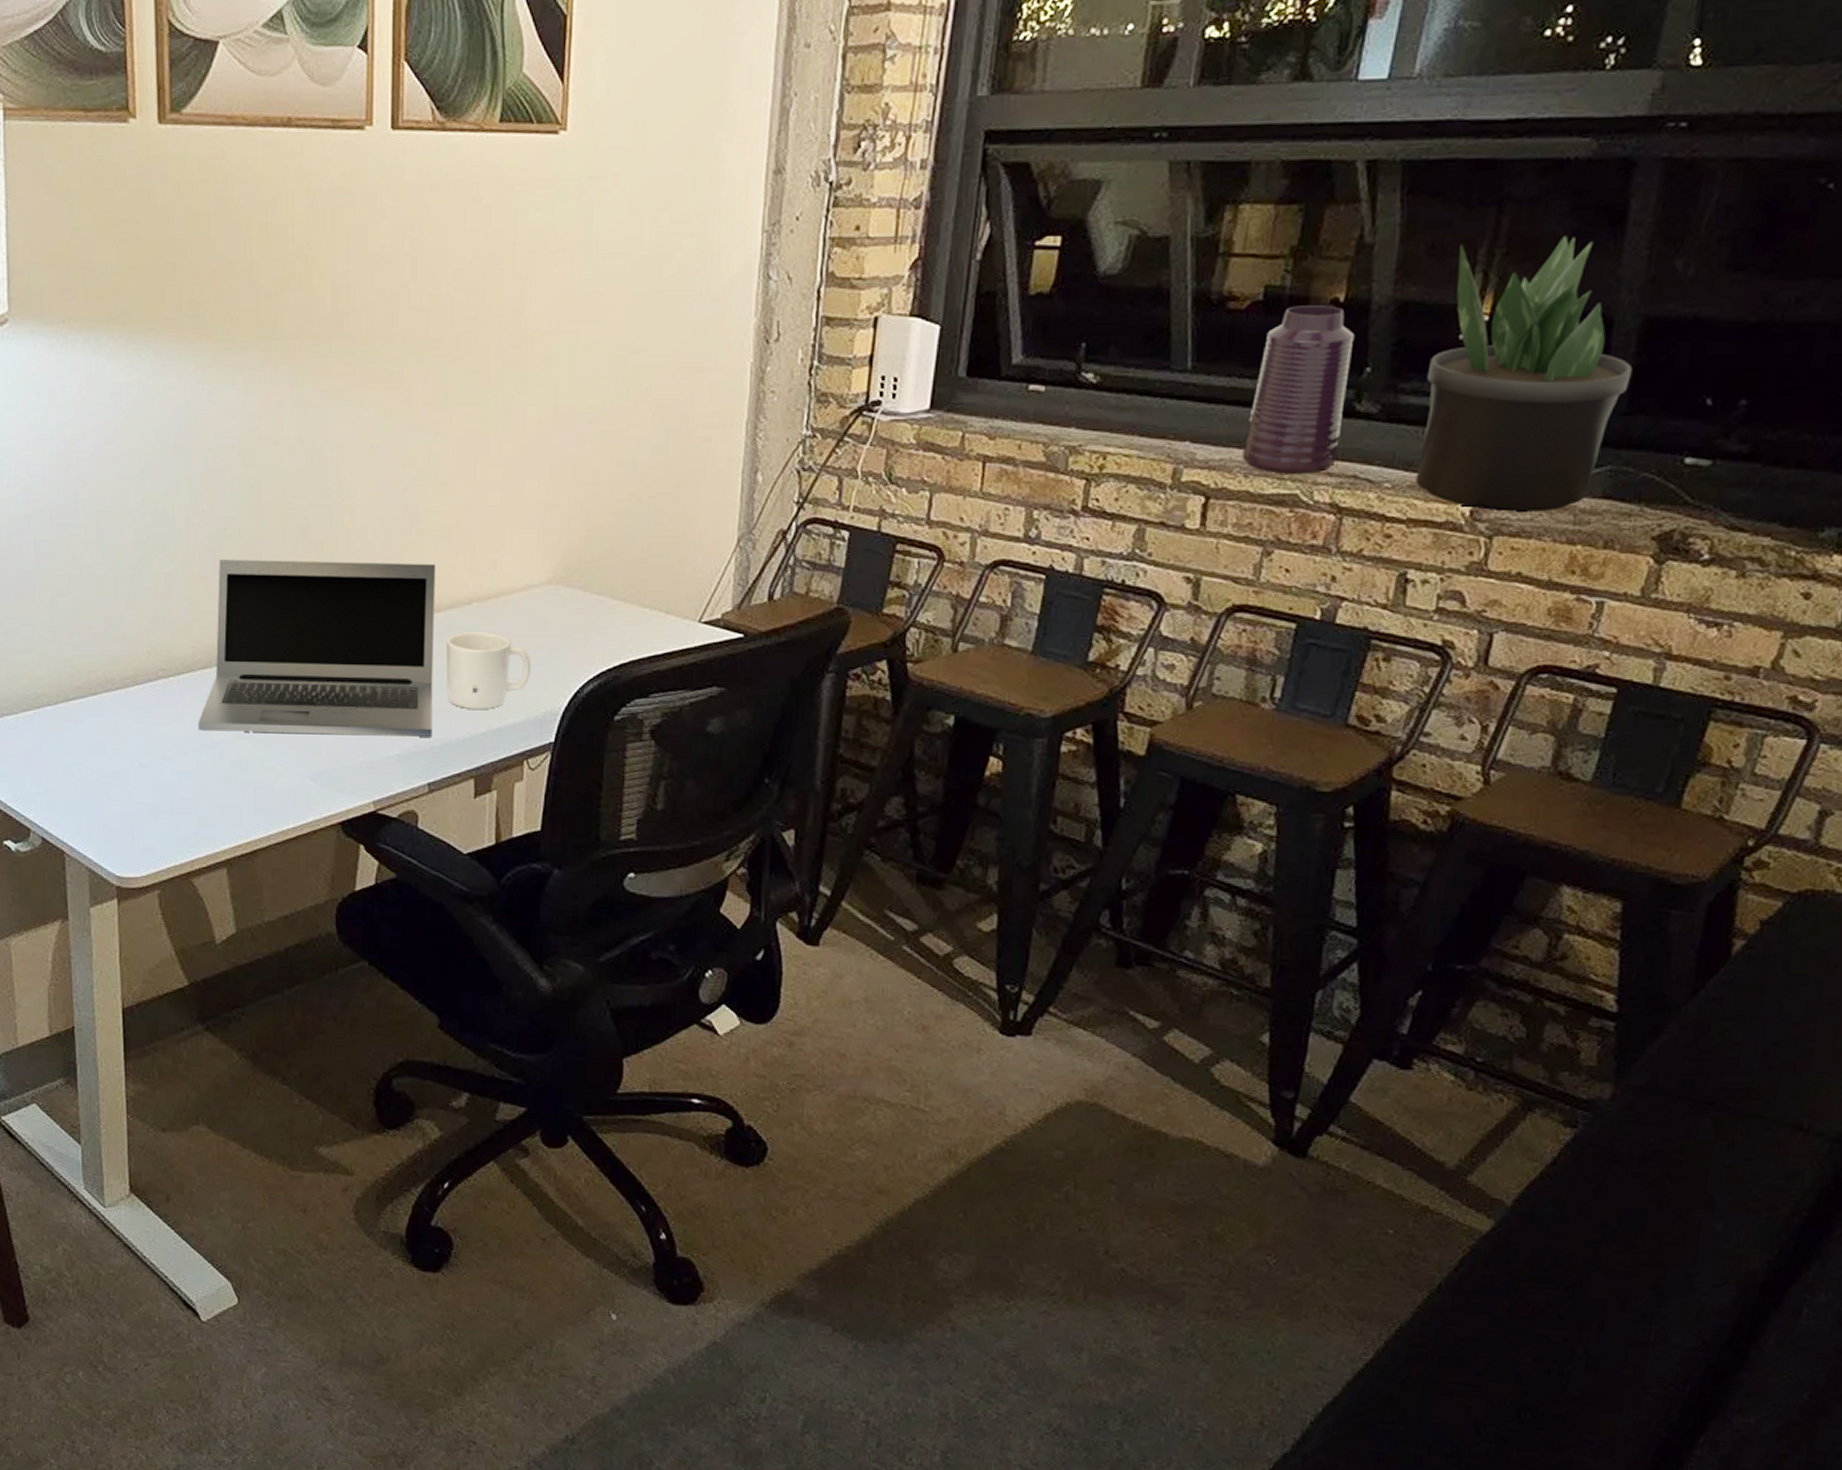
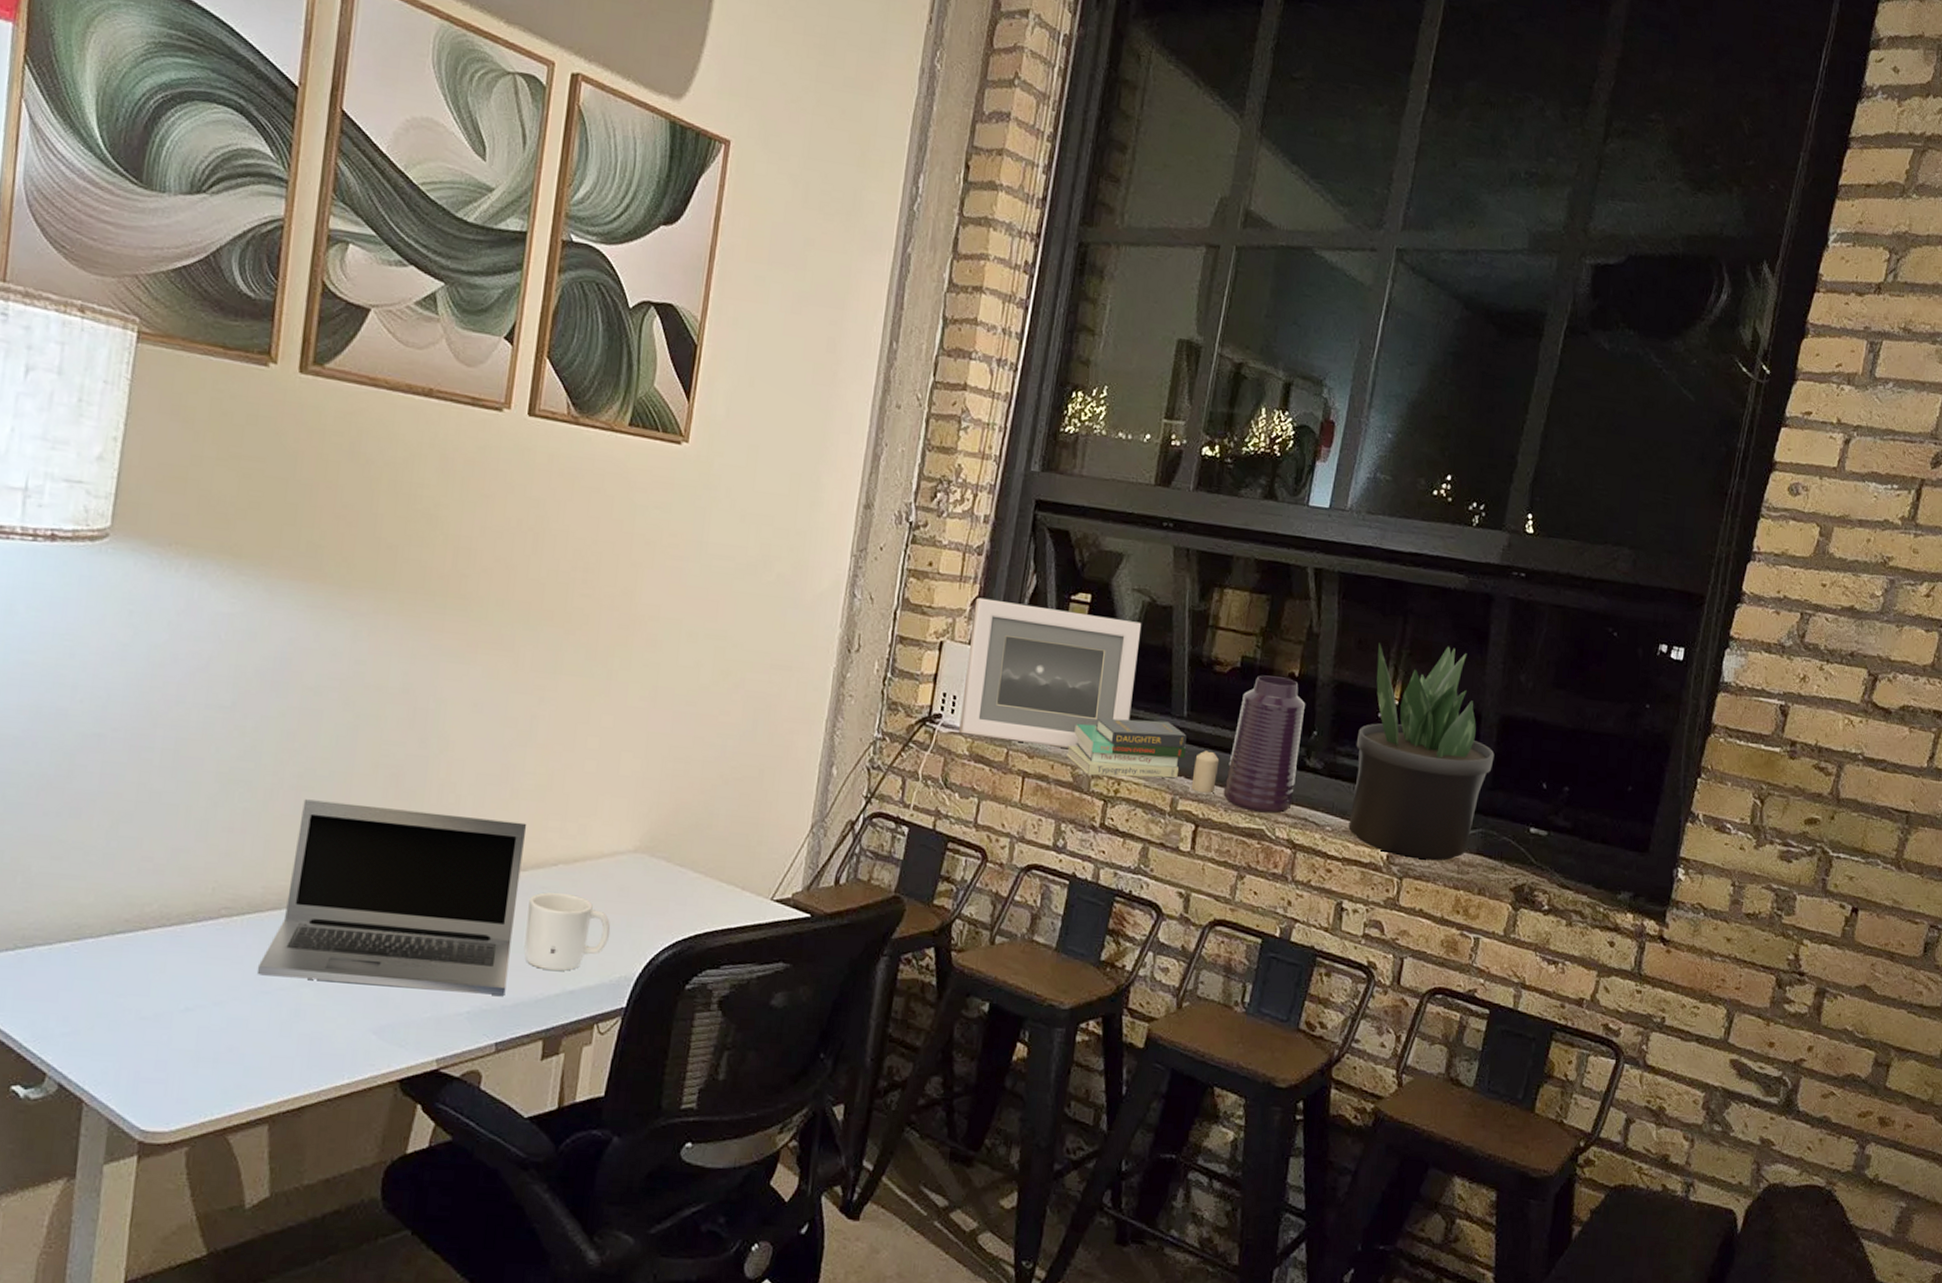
picture frame: none [903,259,1129,423] -> present [959,597,1142,748]
books: none [1037,378,1192,452] -> present [1067,718,1187,779]
candle: none [1199,407,1237,458] -> present [1191,750,1220,794]

